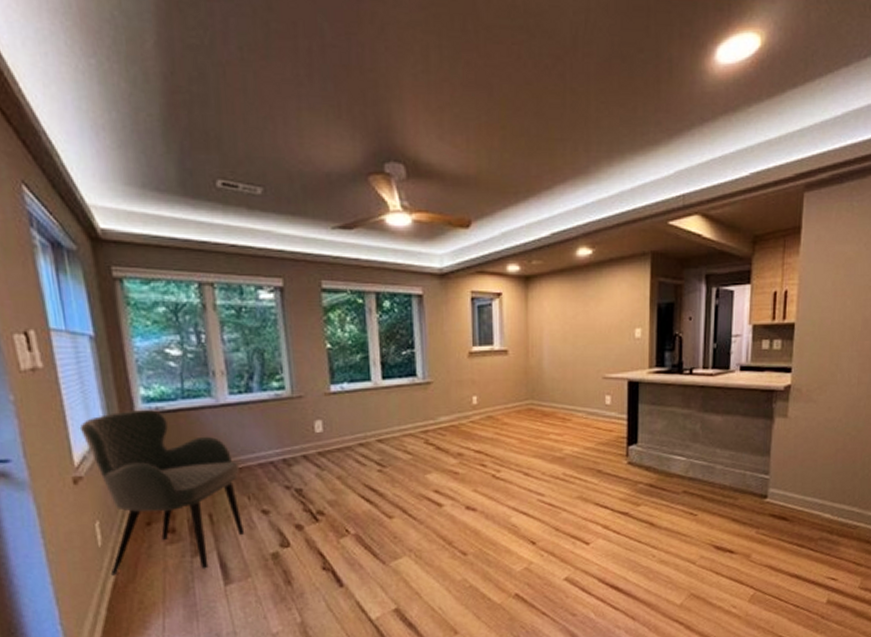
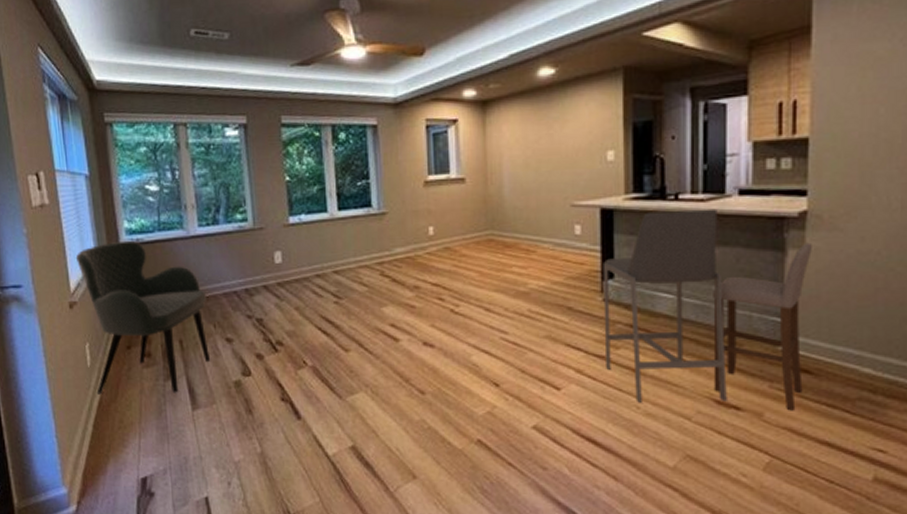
bar stool: none [628,382,725,552] -> present [603,208,727,403]
bar stool: none [714,412,793,551] -> present [713,242,812,411]

